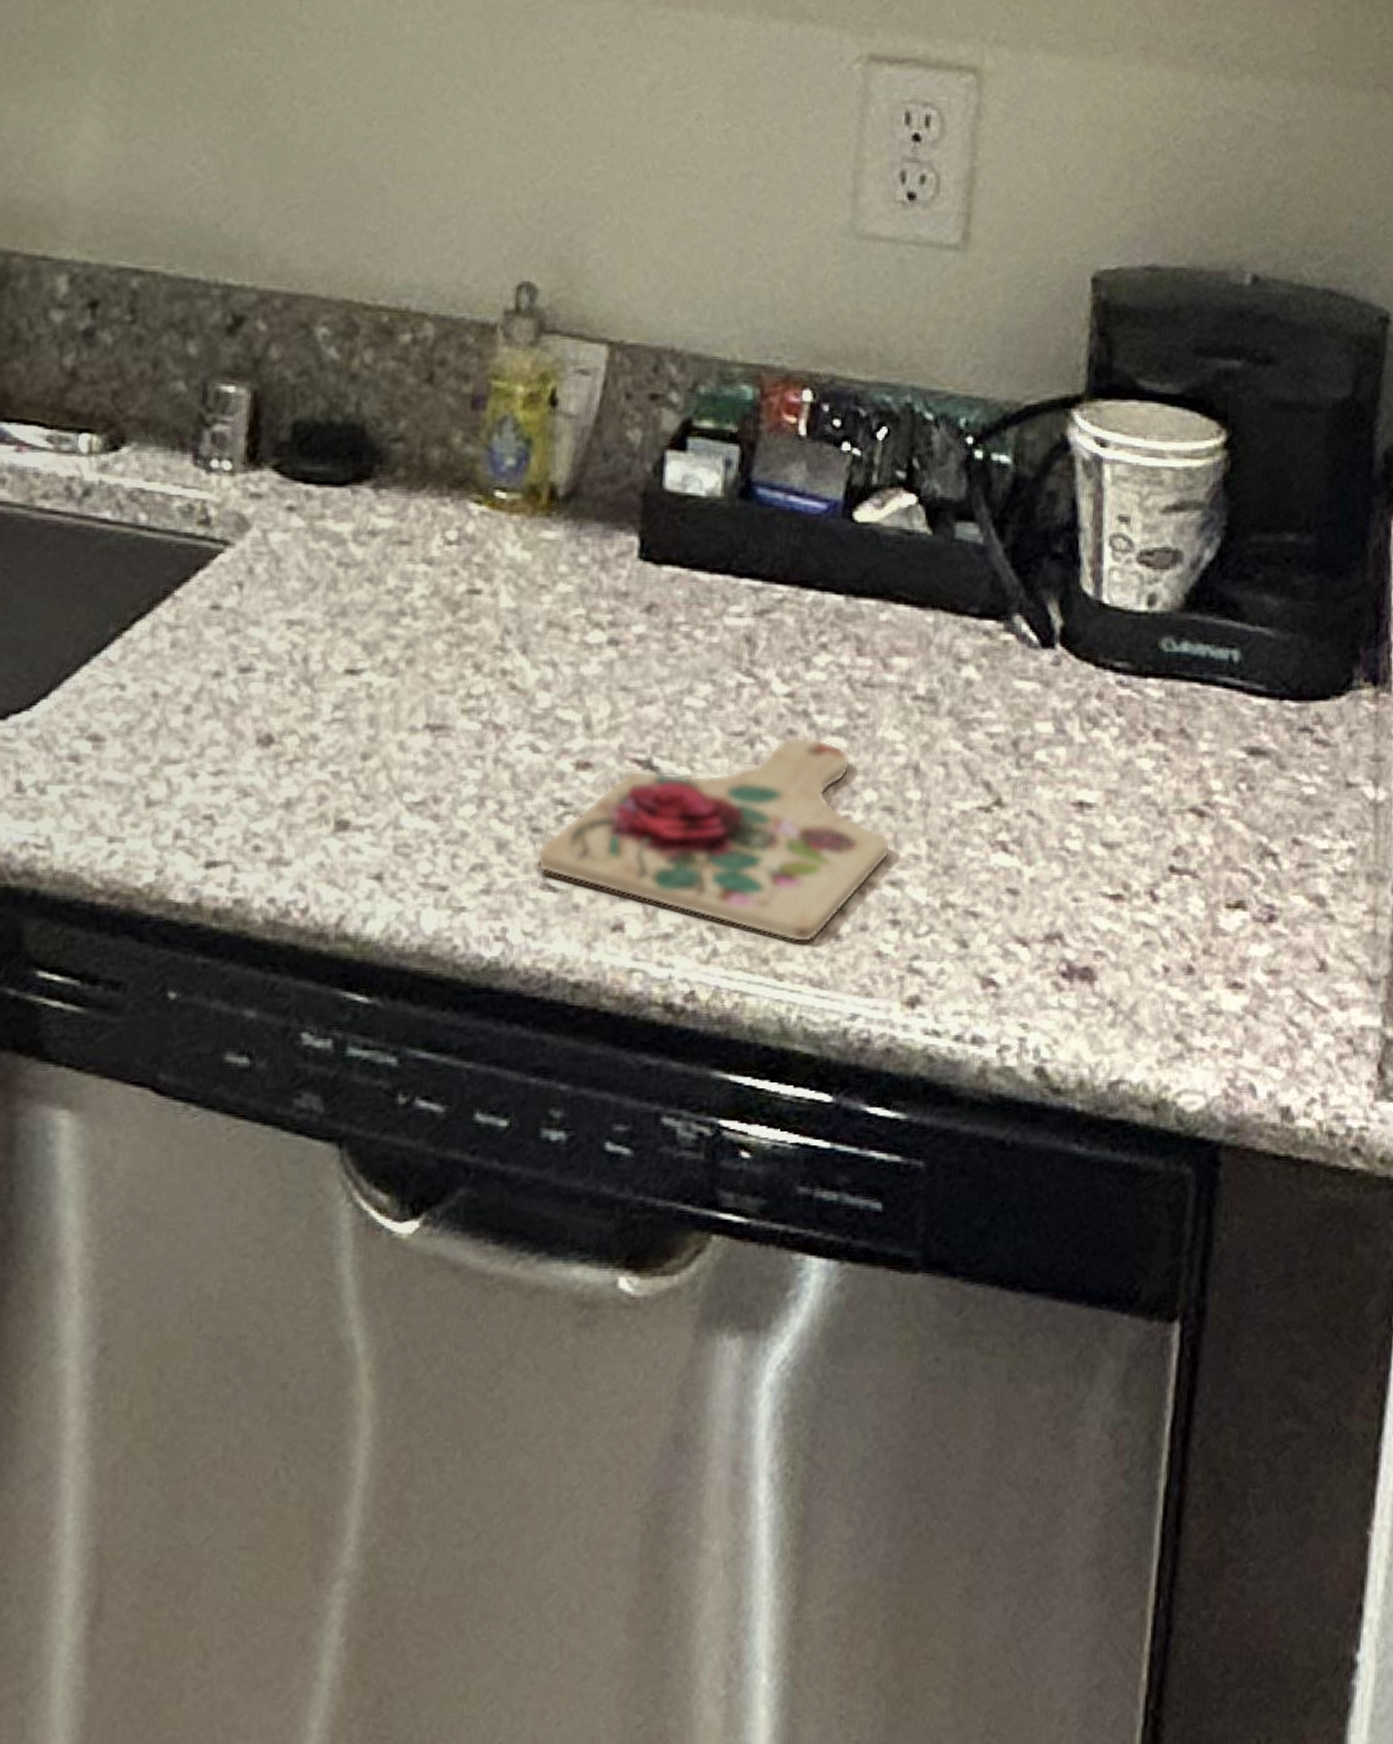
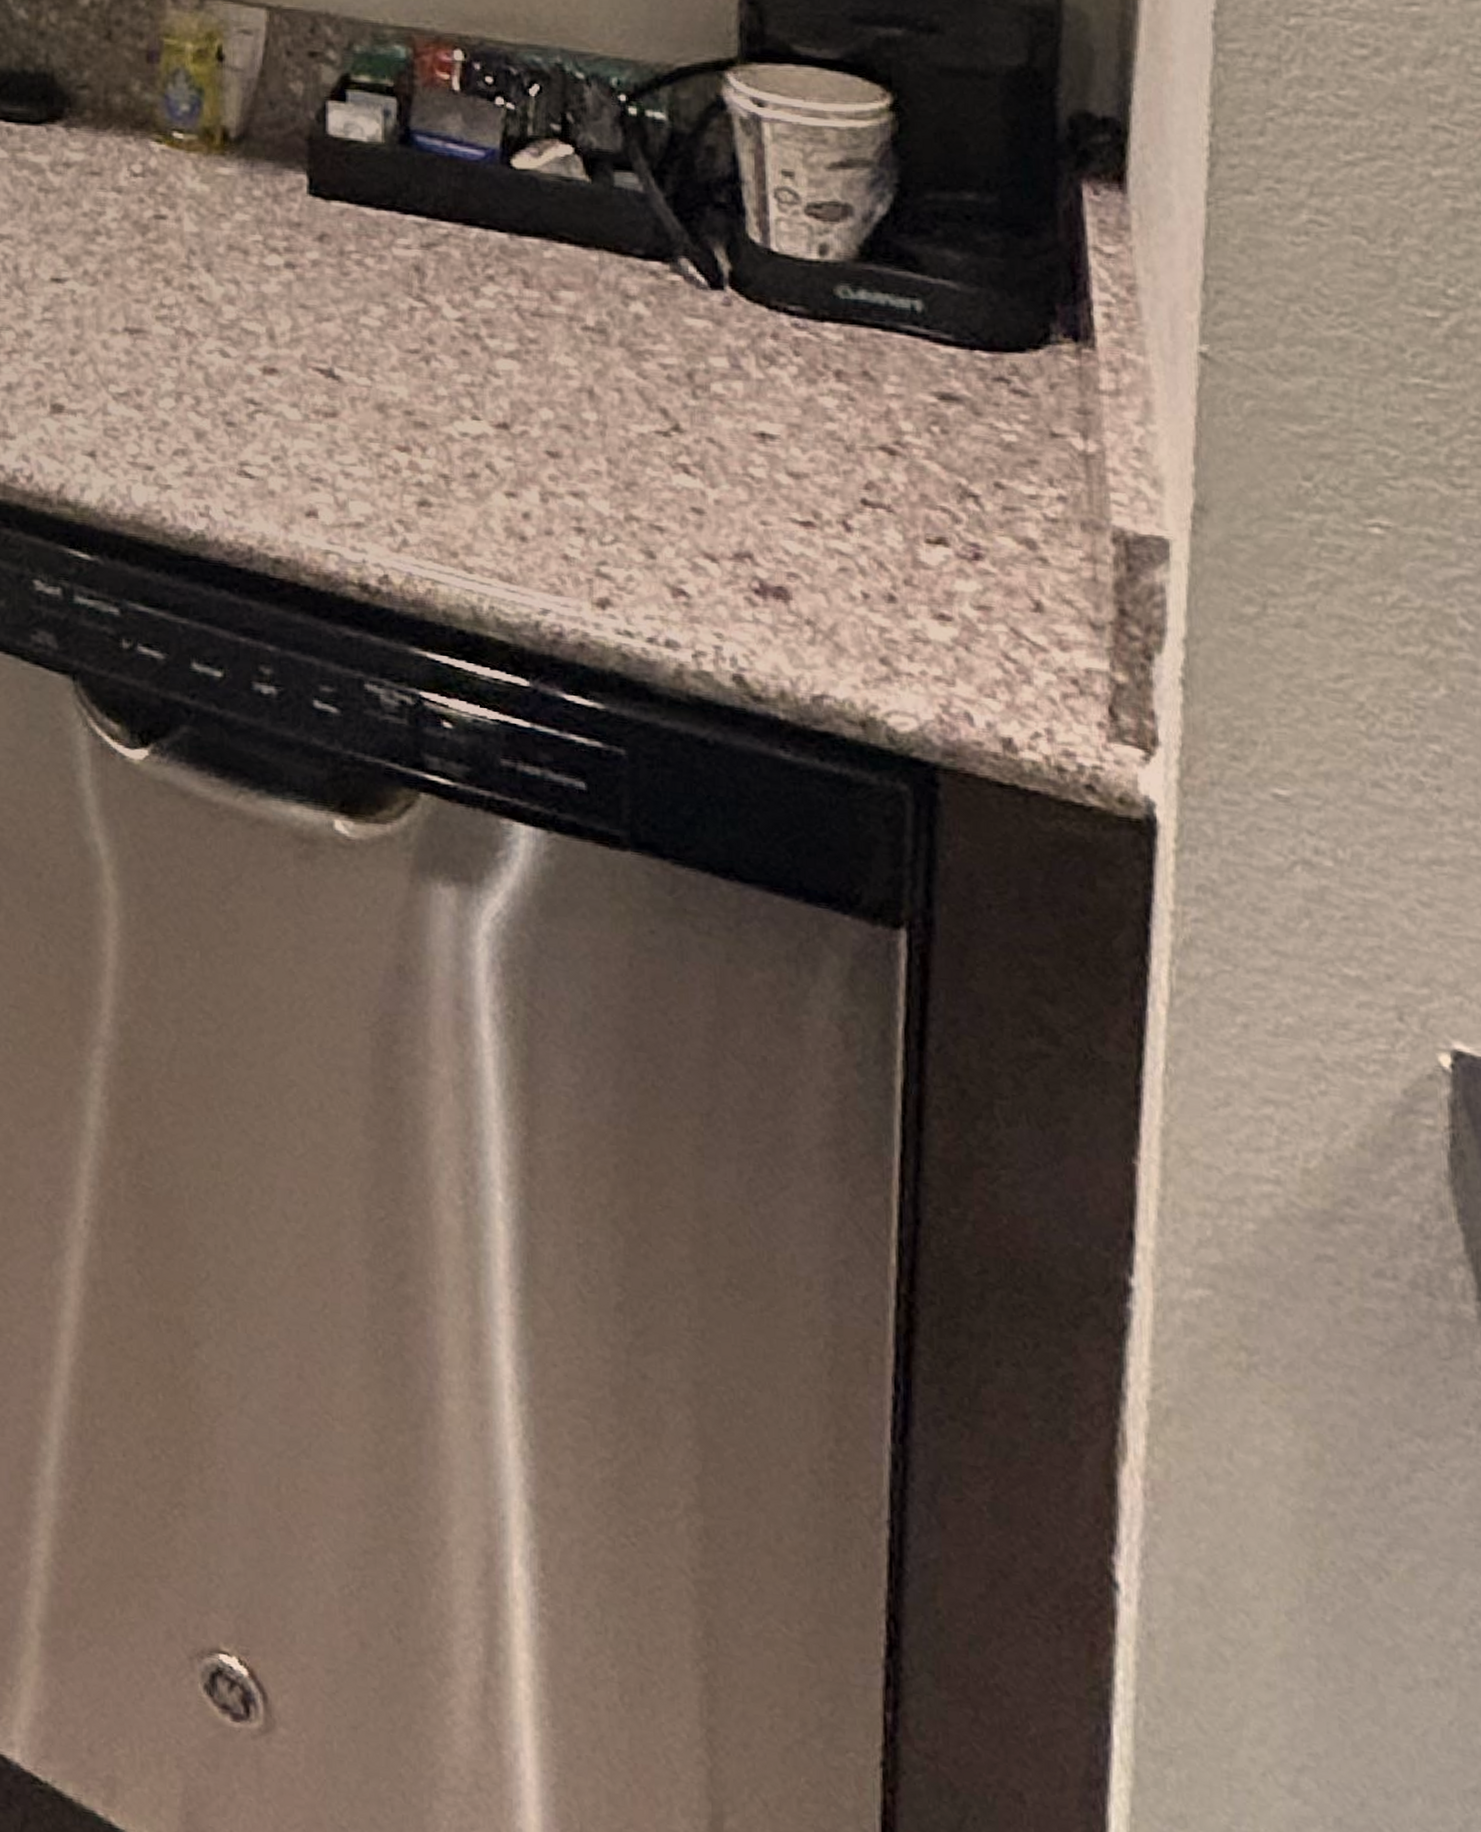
cutting board: present [536,737,891,943] -> none [233,357,571,542]

